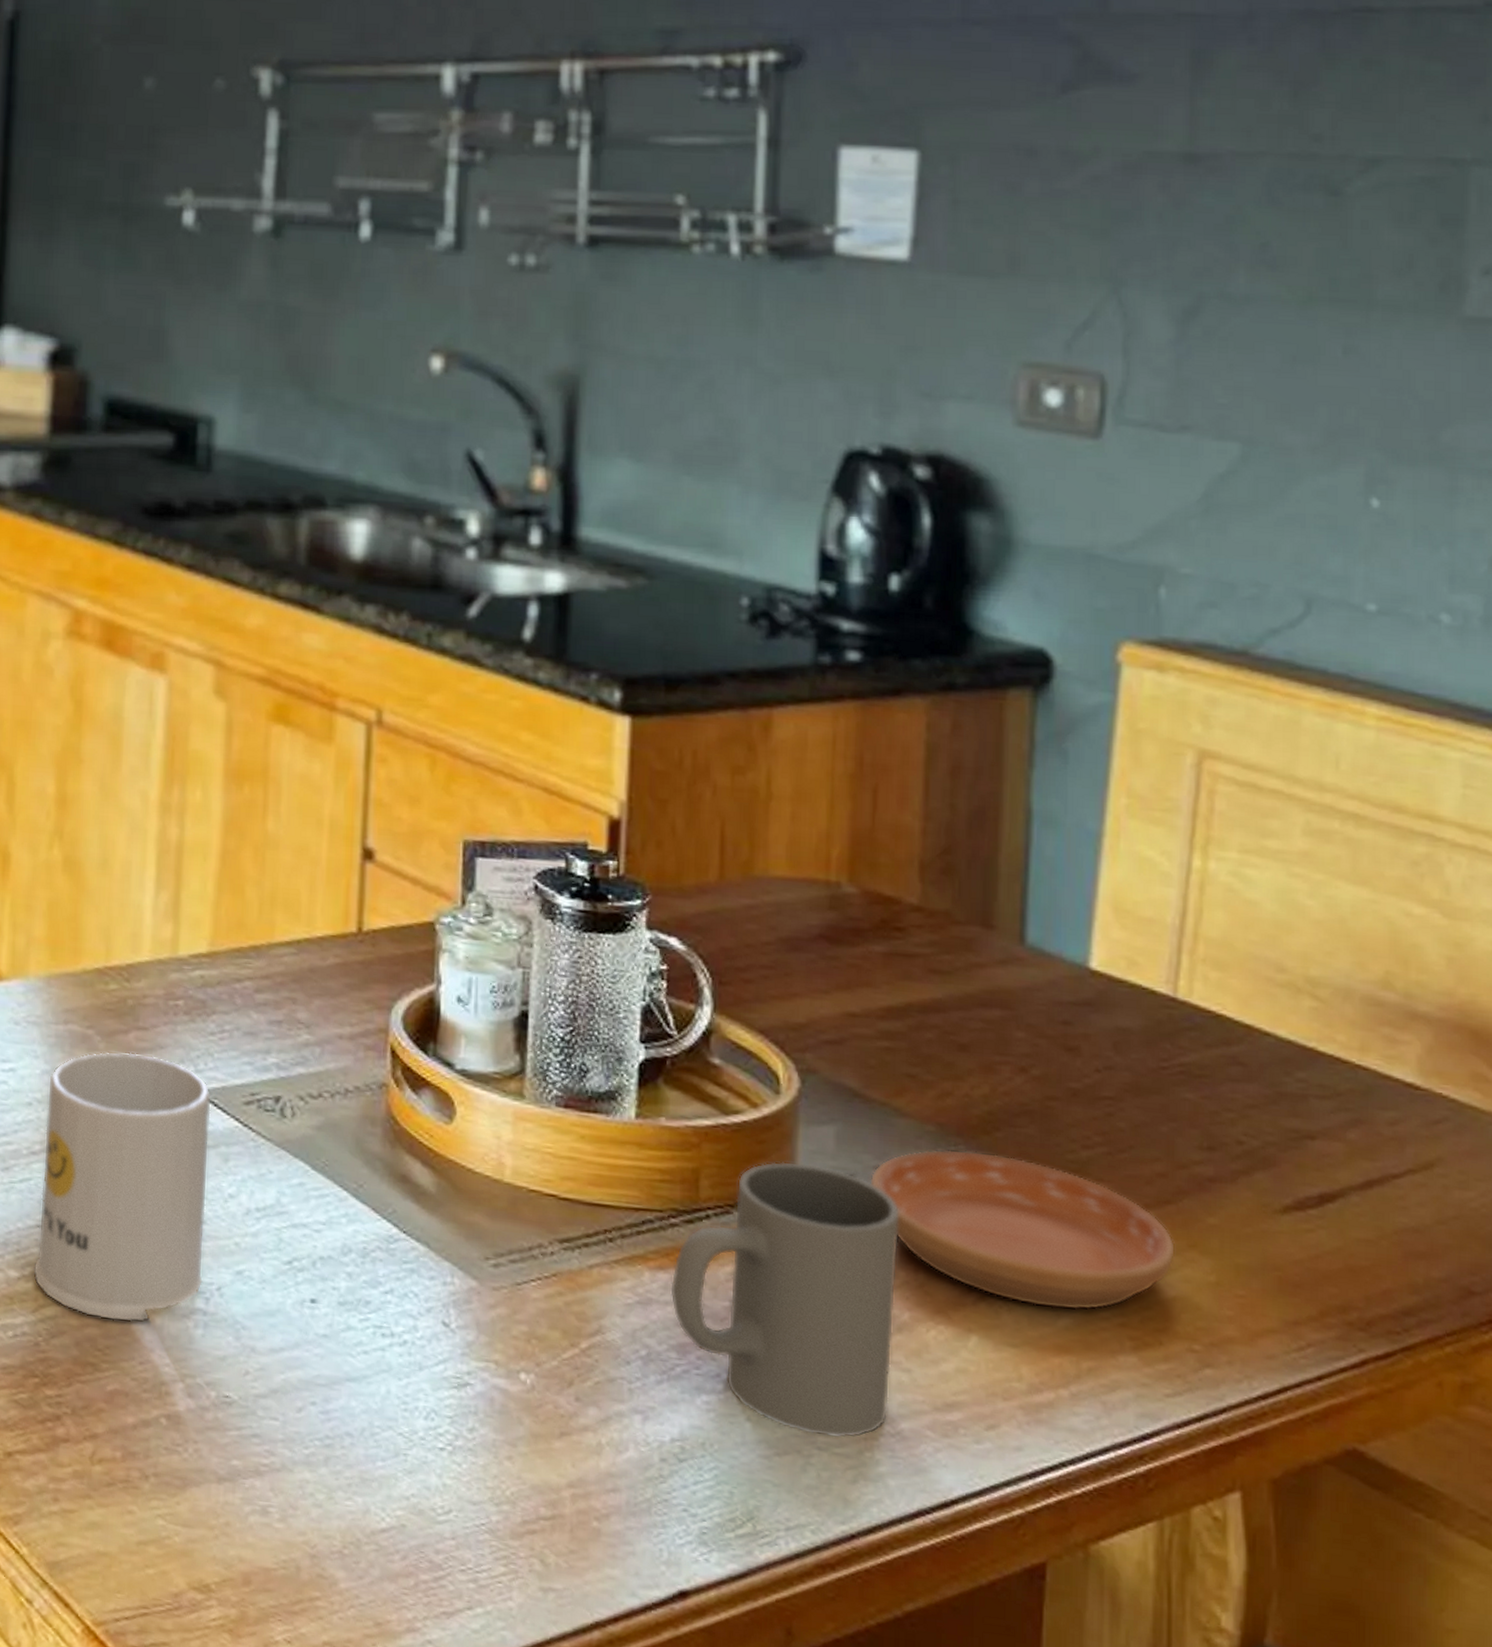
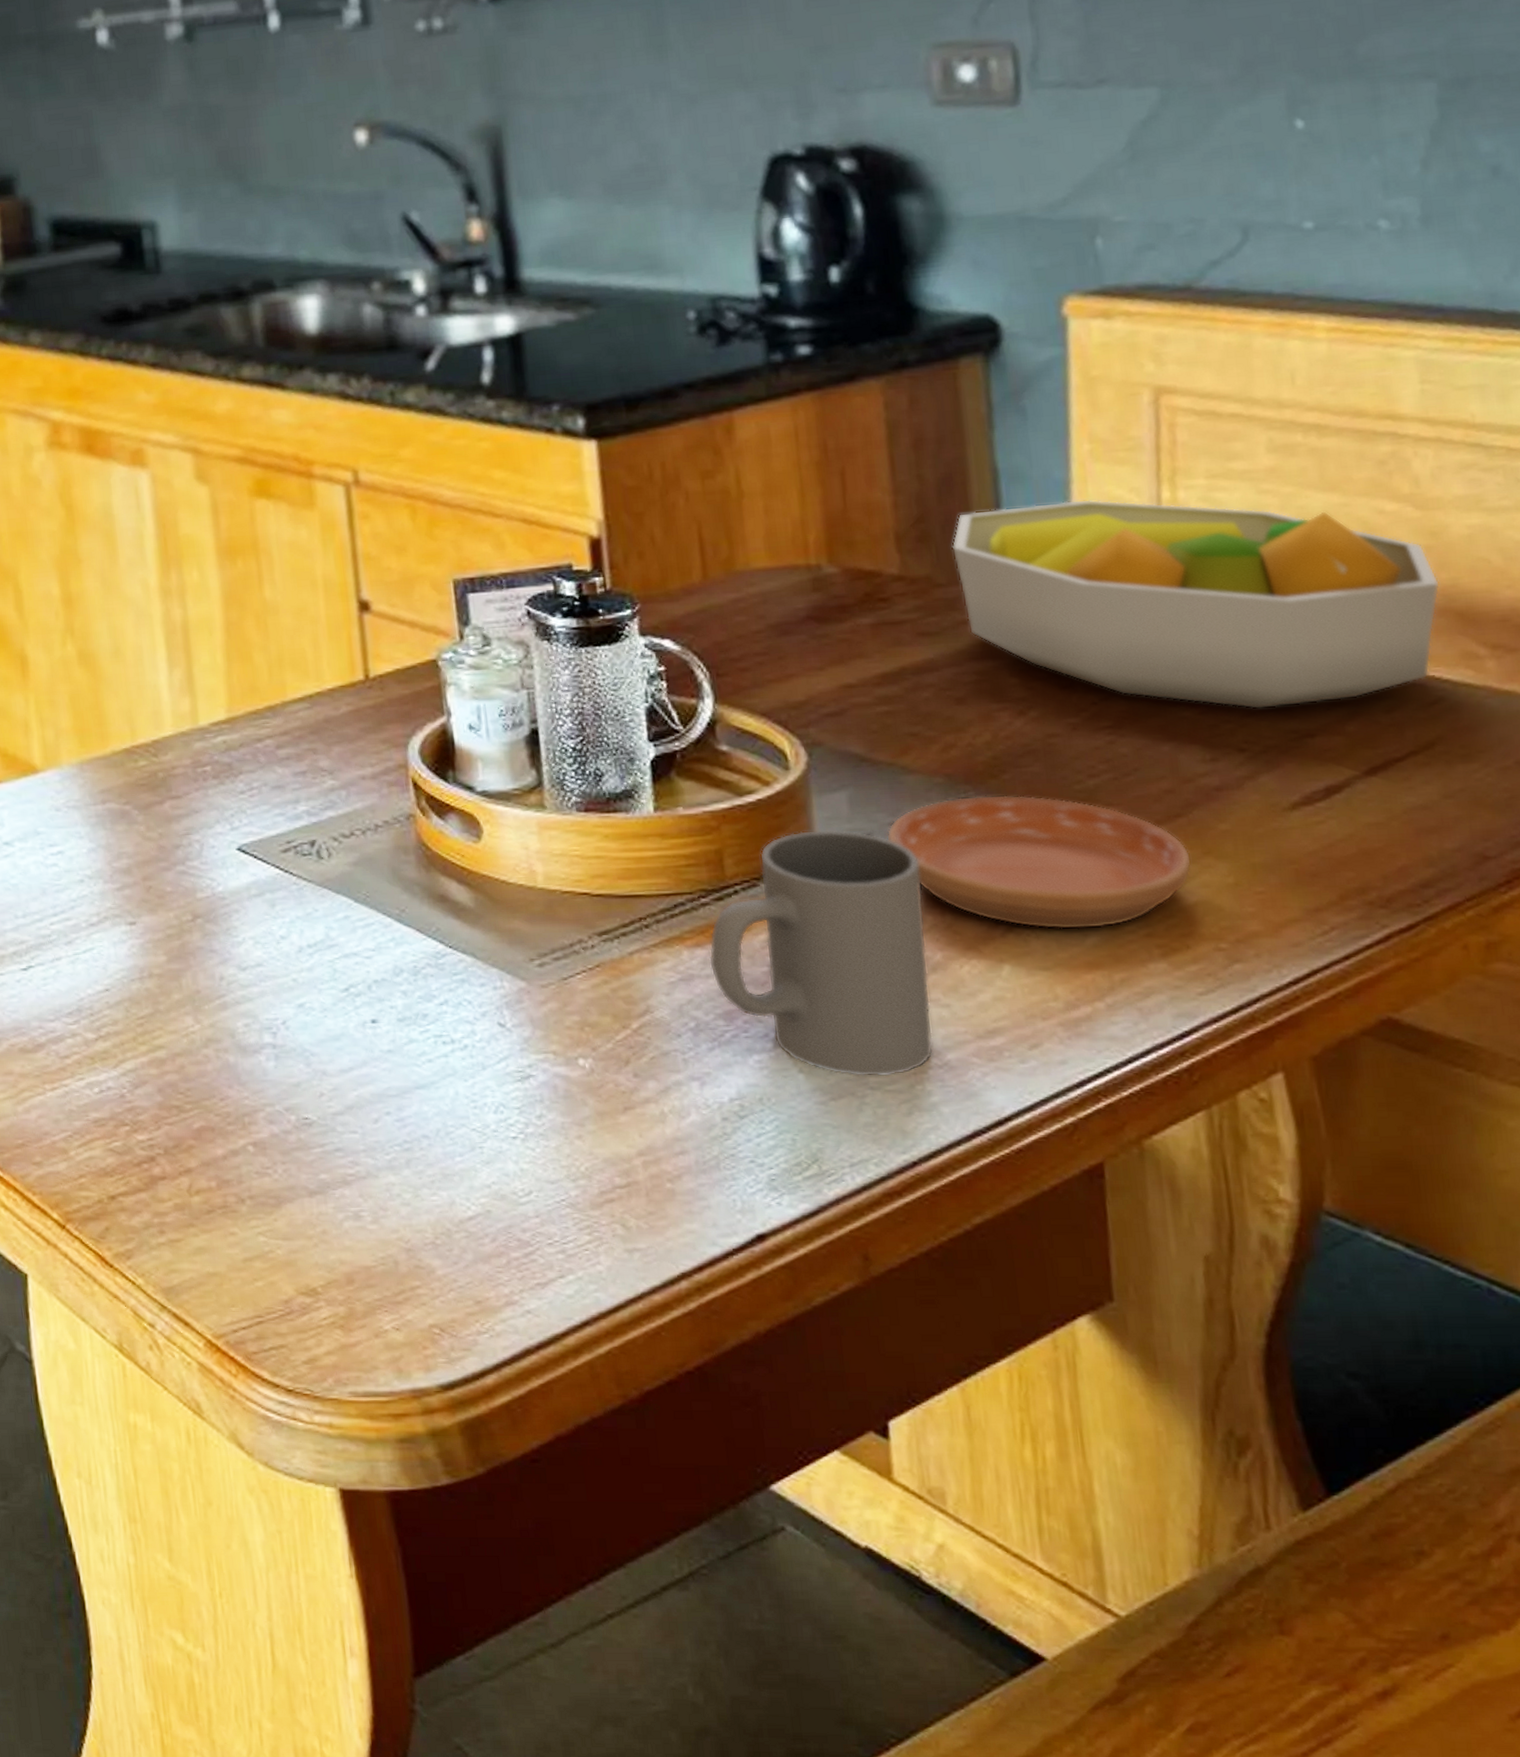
mug: present [33,1051,211,1323] -> none [95,820,269,1066]
fruit bowl: none [975,850,1458,1106] -> present [951,499,1440,710]

